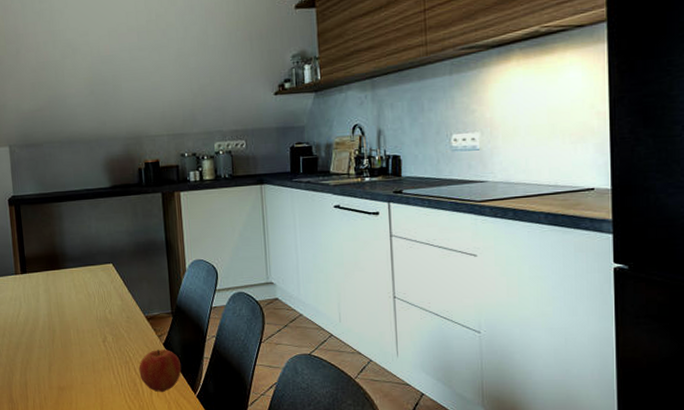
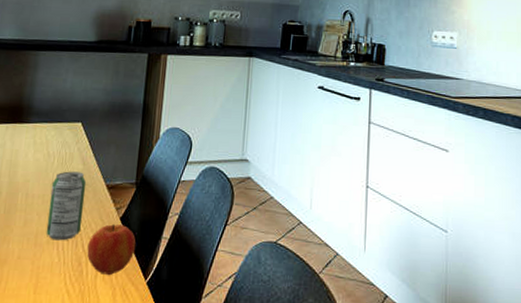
beverage can: none [97,307,131,367] -> present [46,171,87,241]

